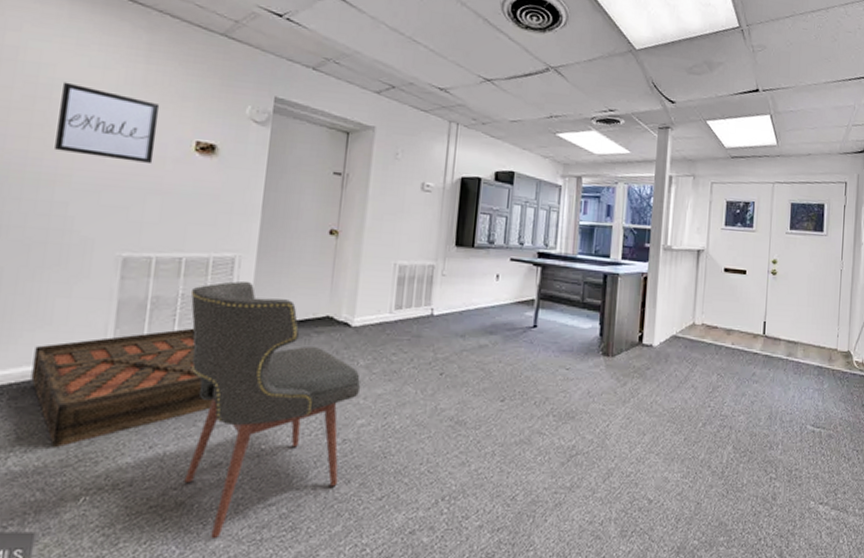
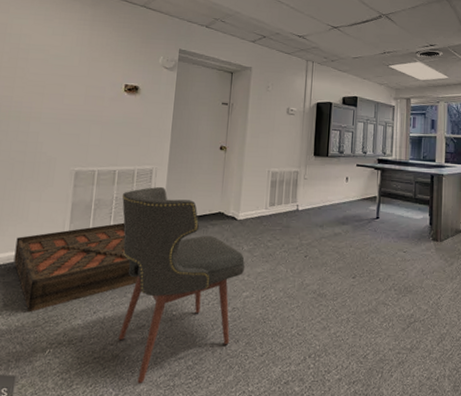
wall art: present [55,82,160,163] -> none [30,46,100,102]

